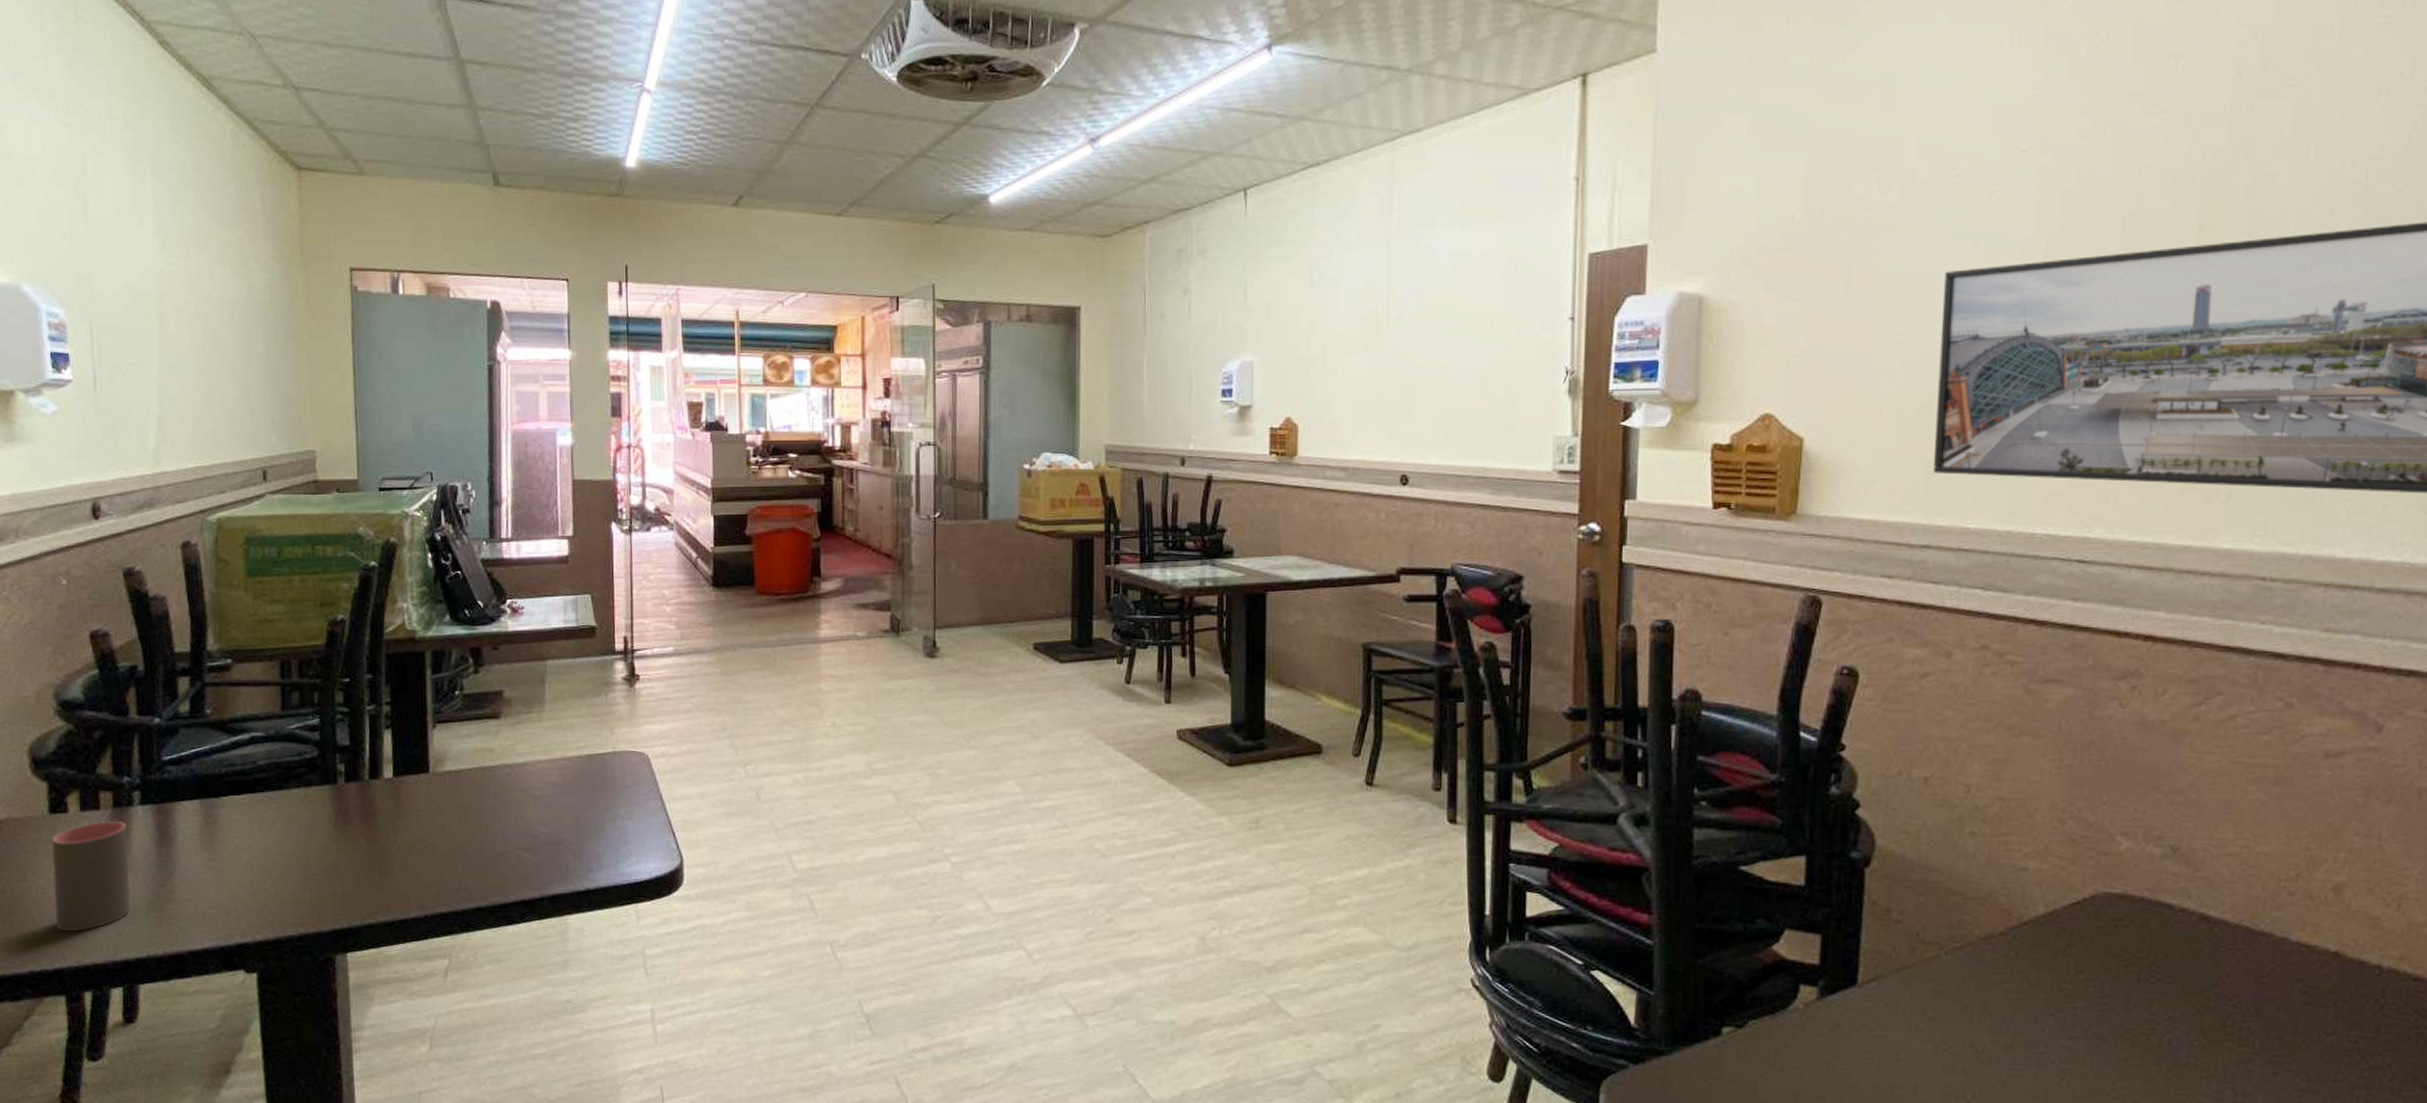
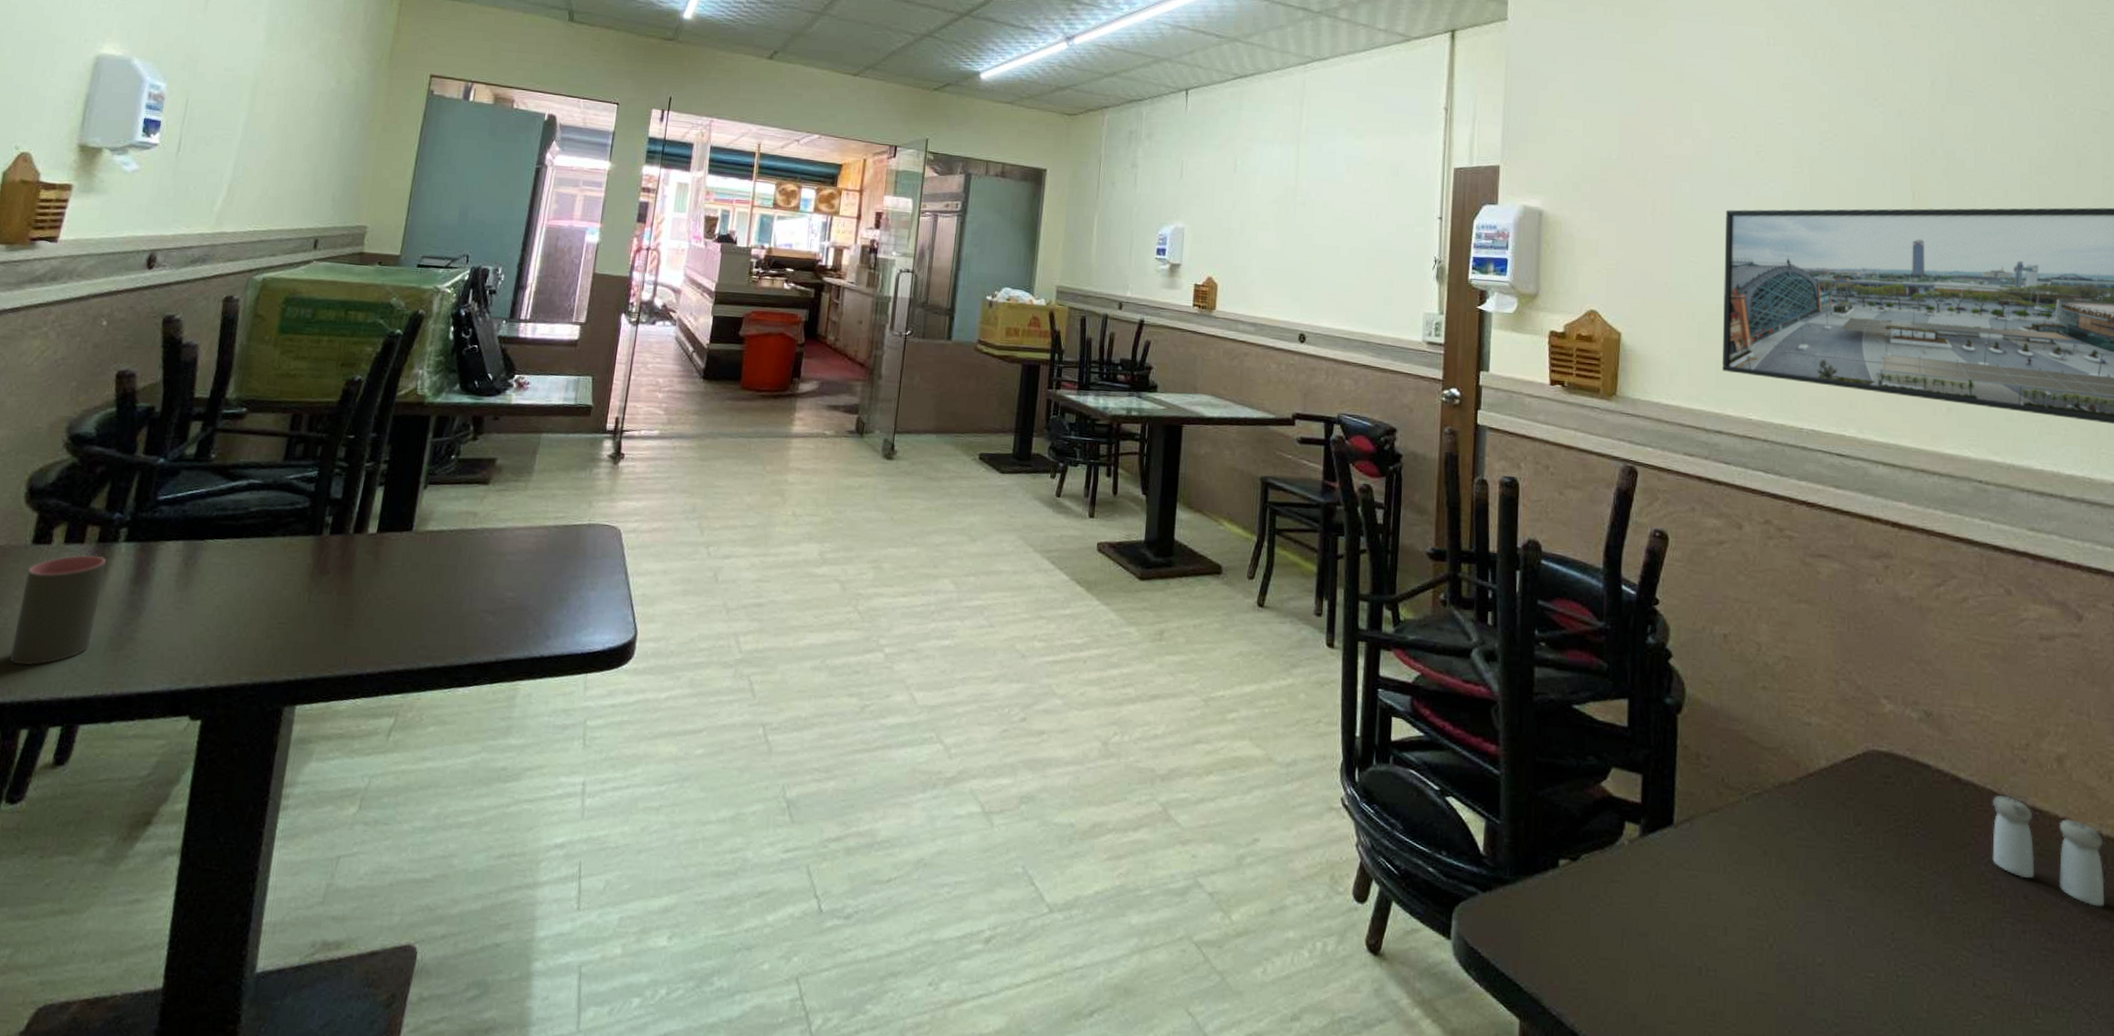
salt and pepper shaker: none [2242,932,2383,1043] -> present [1992,795,2105,907]

